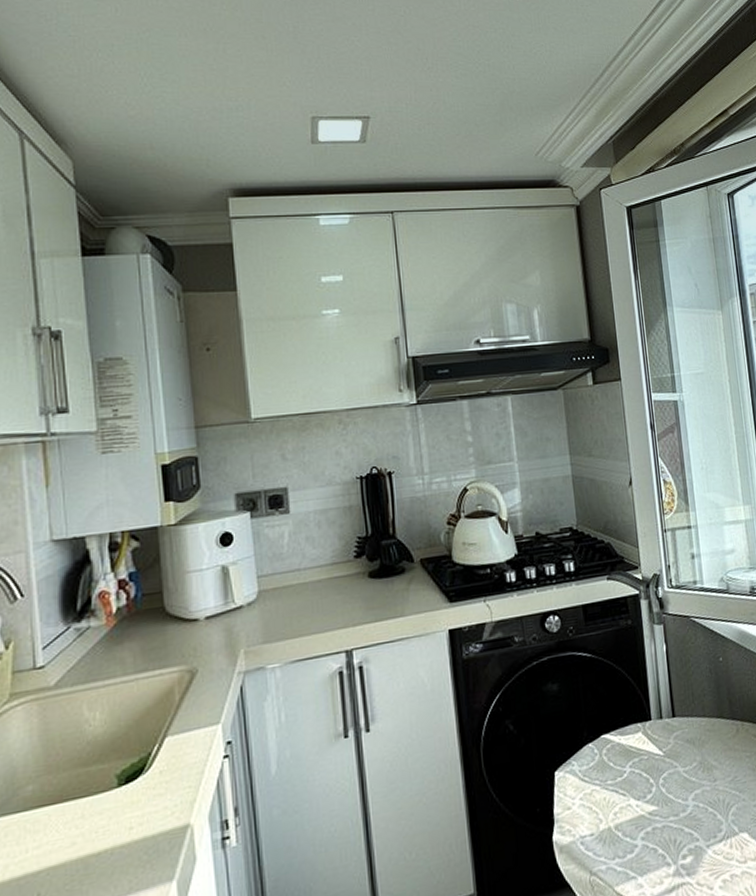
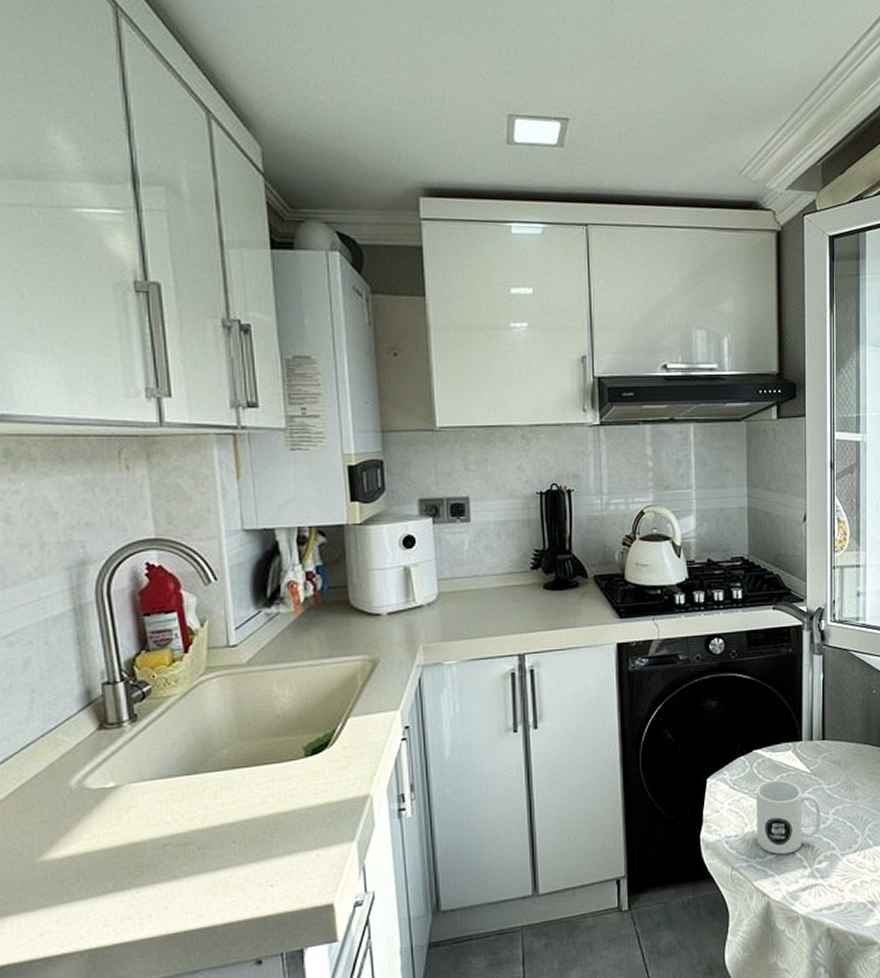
mug: none [608,765,681,853] -> present [756,779,822,855]

